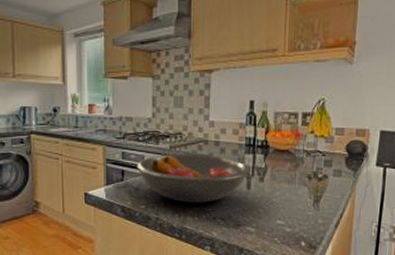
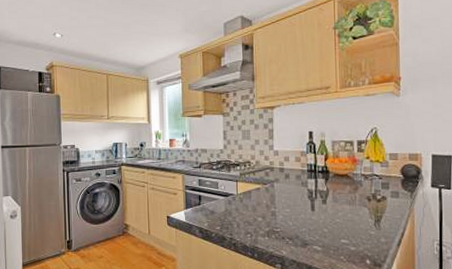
fruit bowl: present [136,154,251,203] -> none [211,180,313,224]

